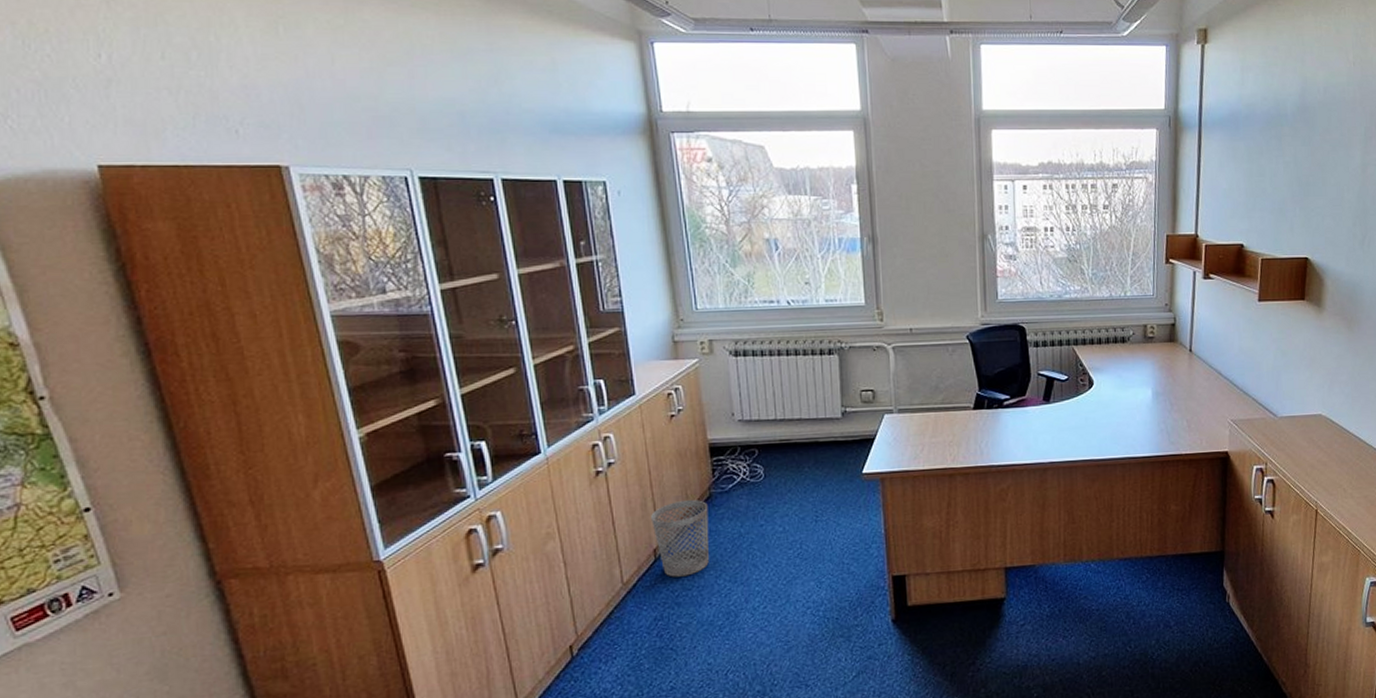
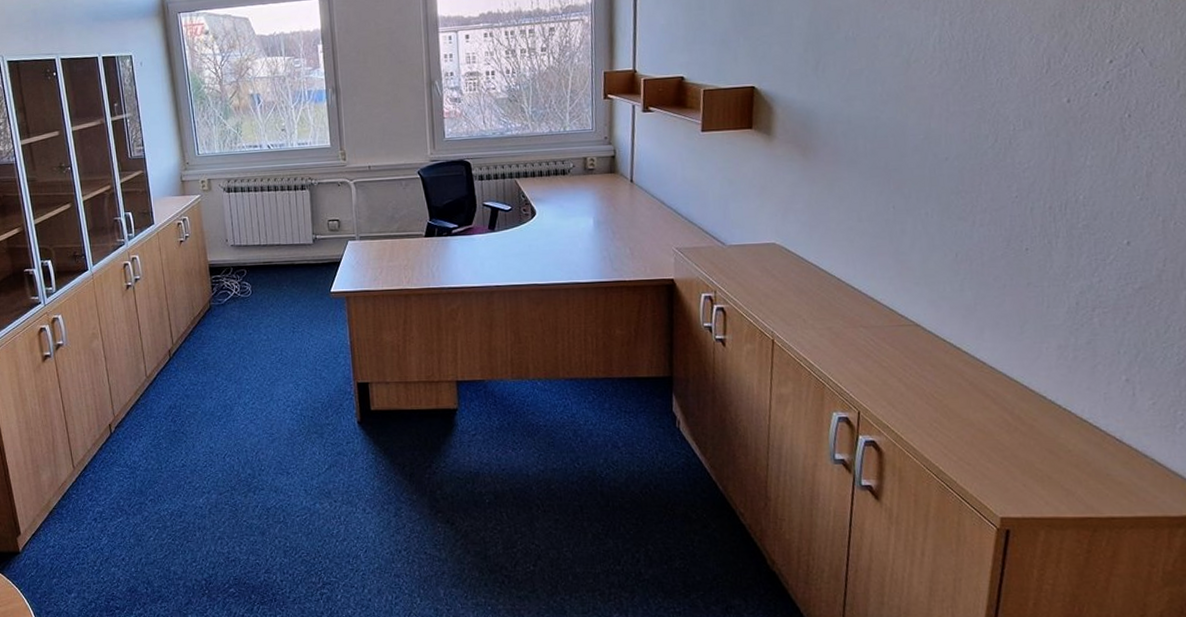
wastebasket: present [651,500,710,577] -> none [166,311,210,374]

